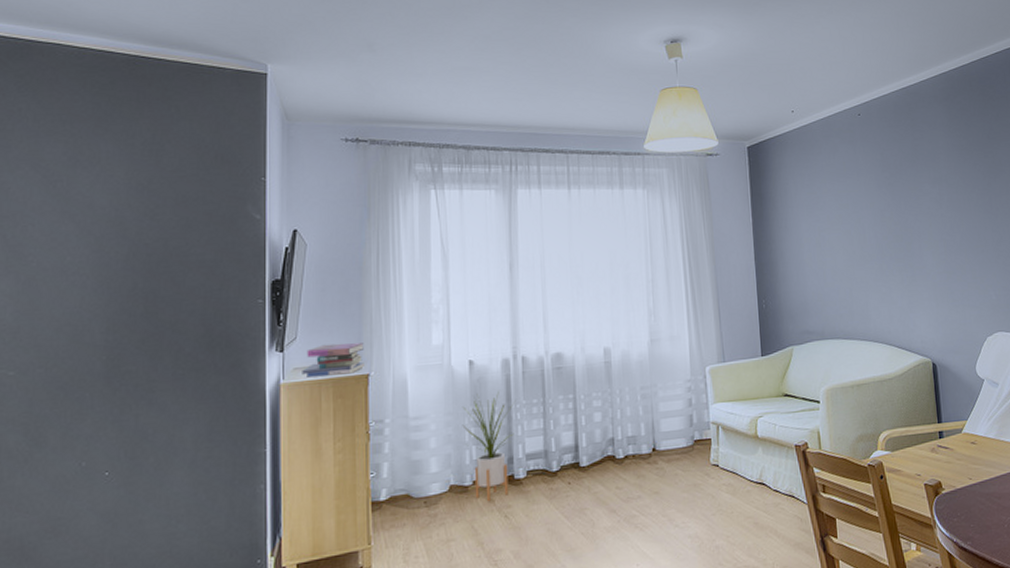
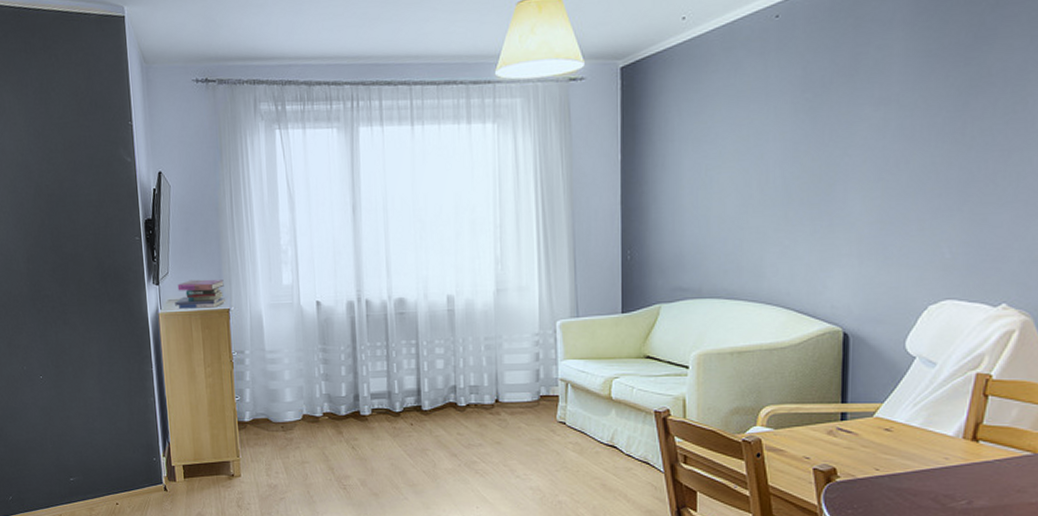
house plant: present [462,391,516,502] -> none [311,332,361,433]

